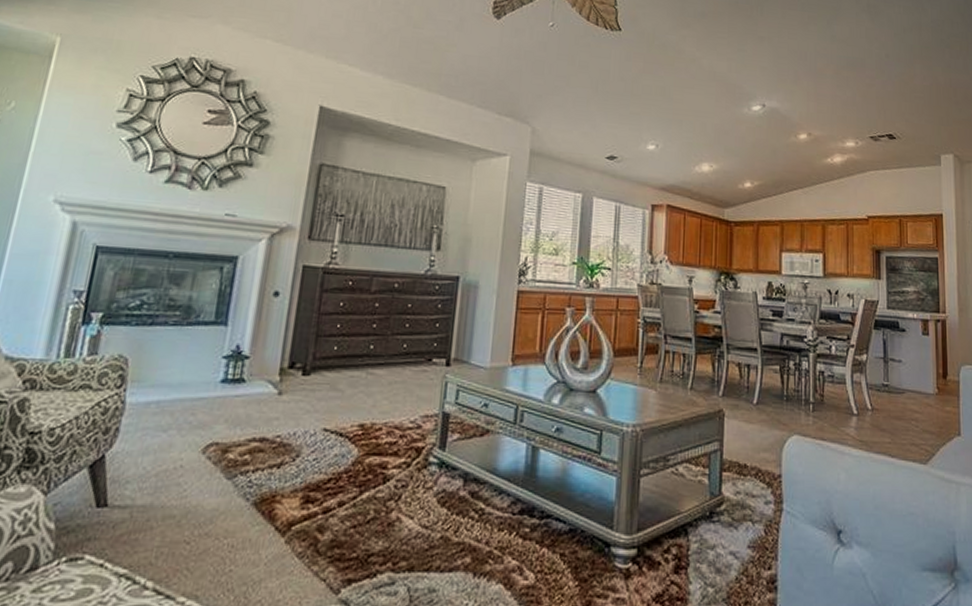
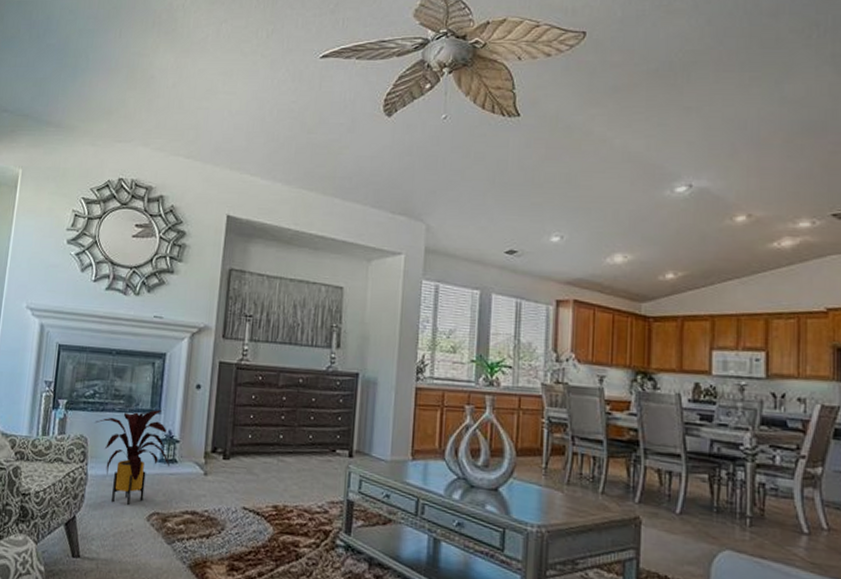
house plant: none [140,322,236,438] -> present [95,410,170,506]

